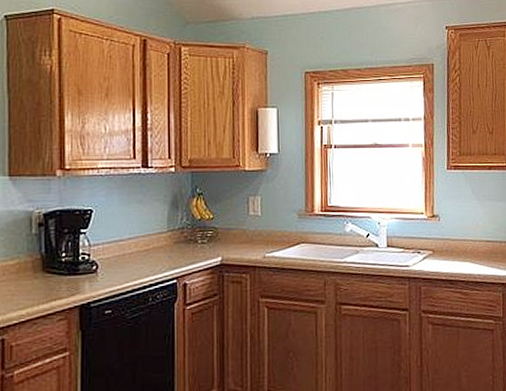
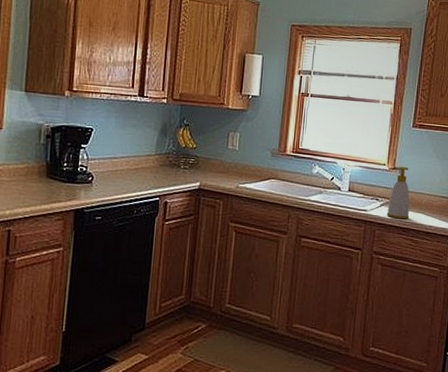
soap bottle: none [431,213,456,271] -> present [386,167,410,219]

